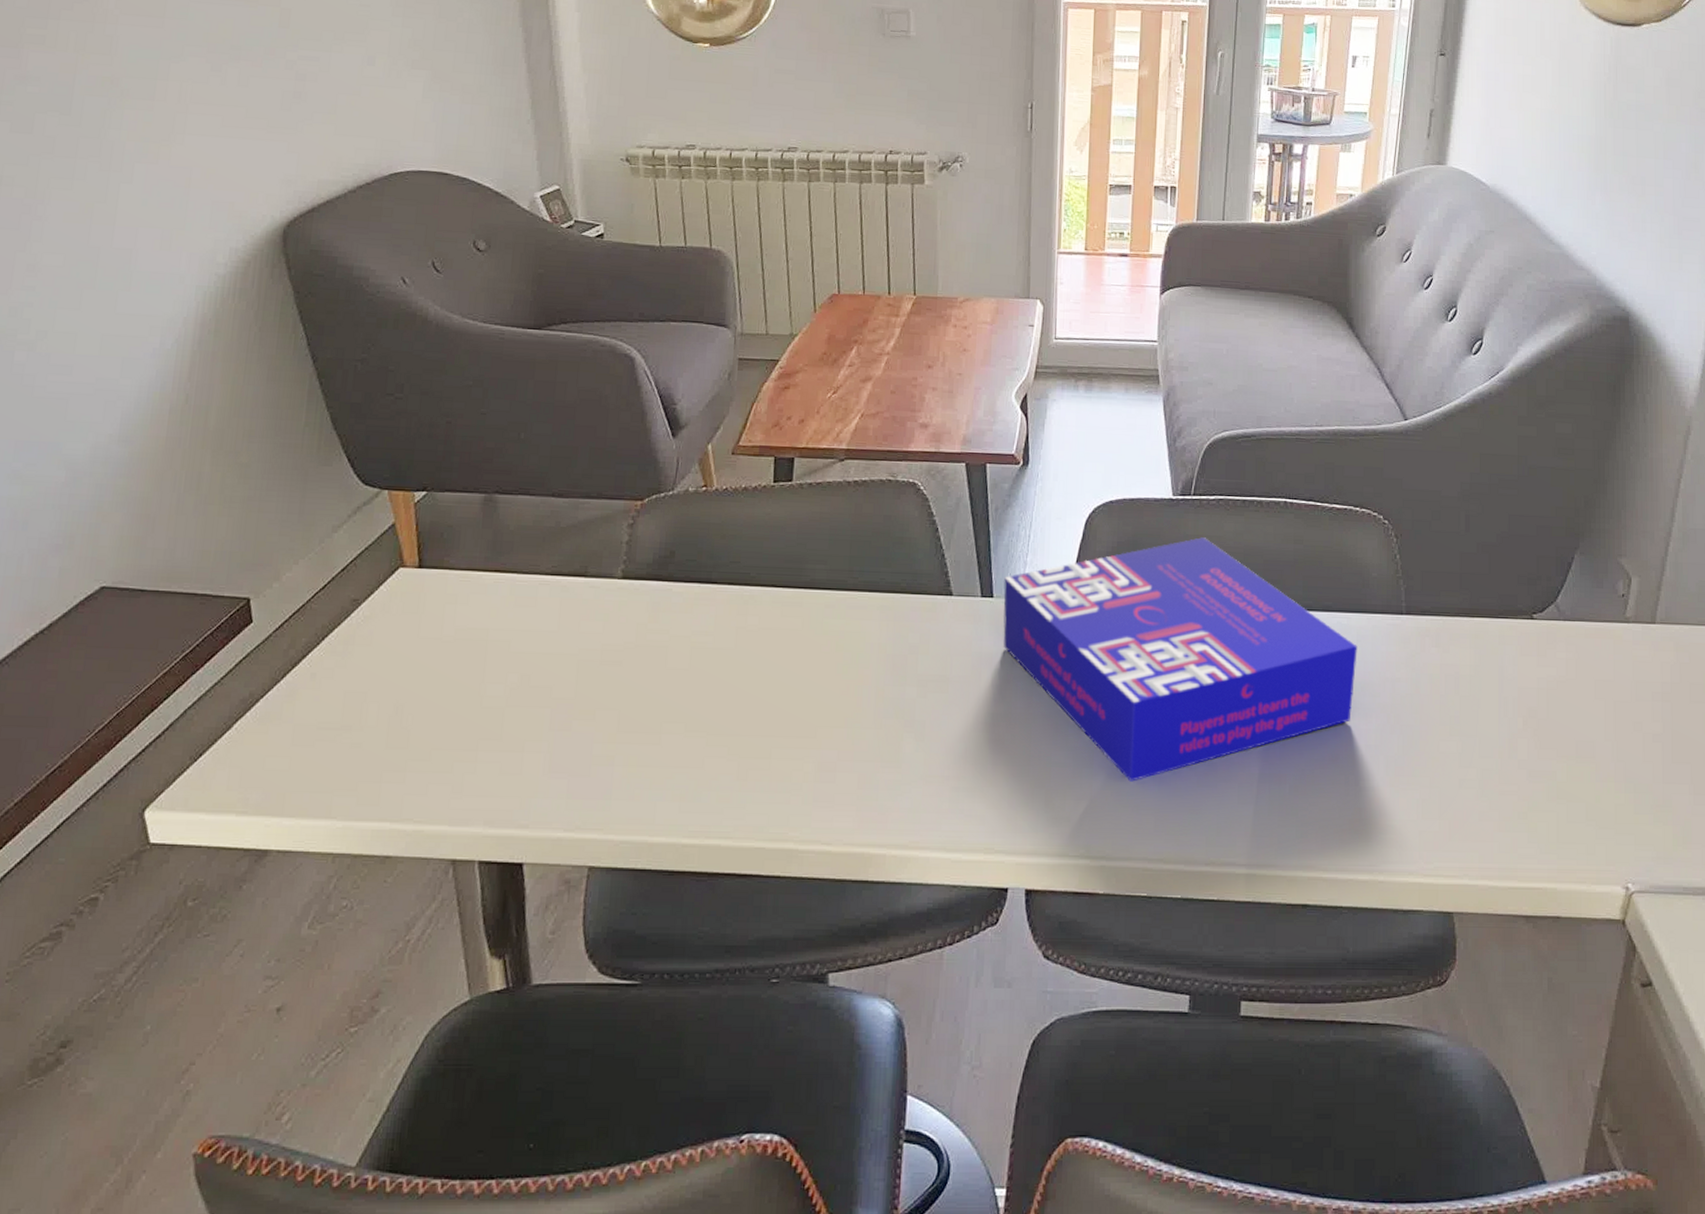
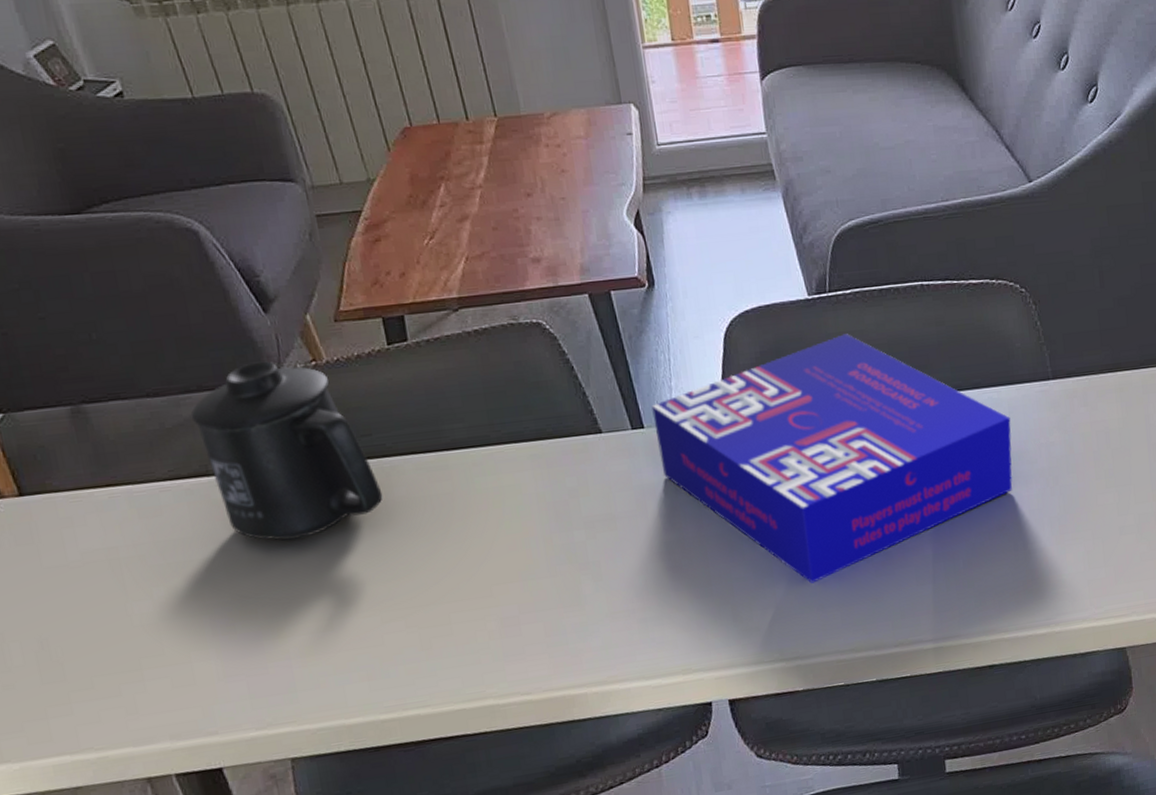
mug: none [585,480,737,651] -> present [191,361,383,541]

